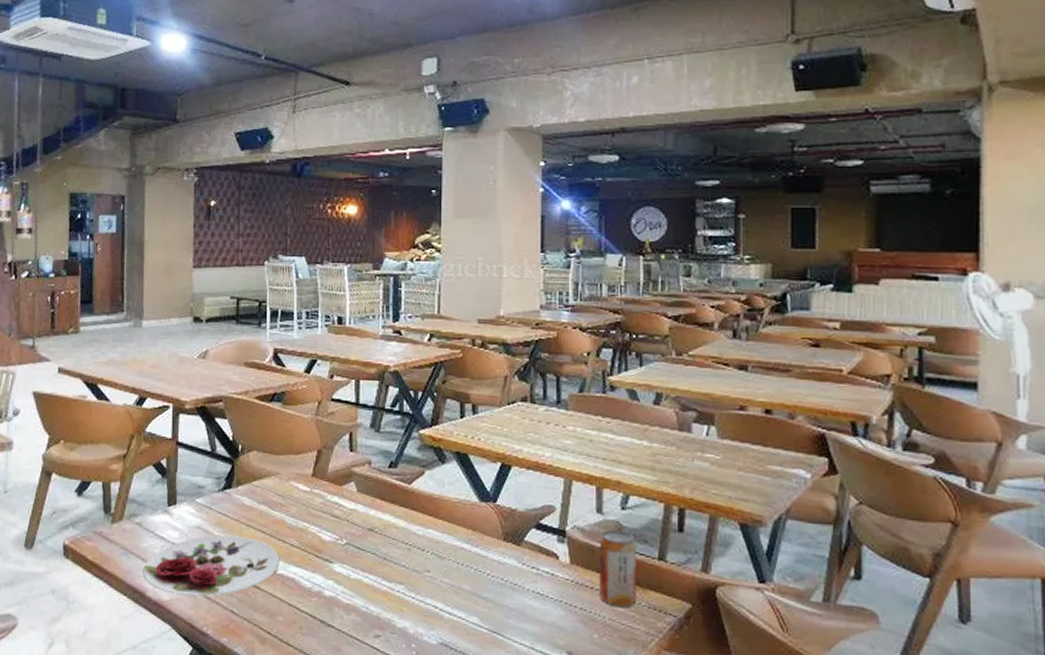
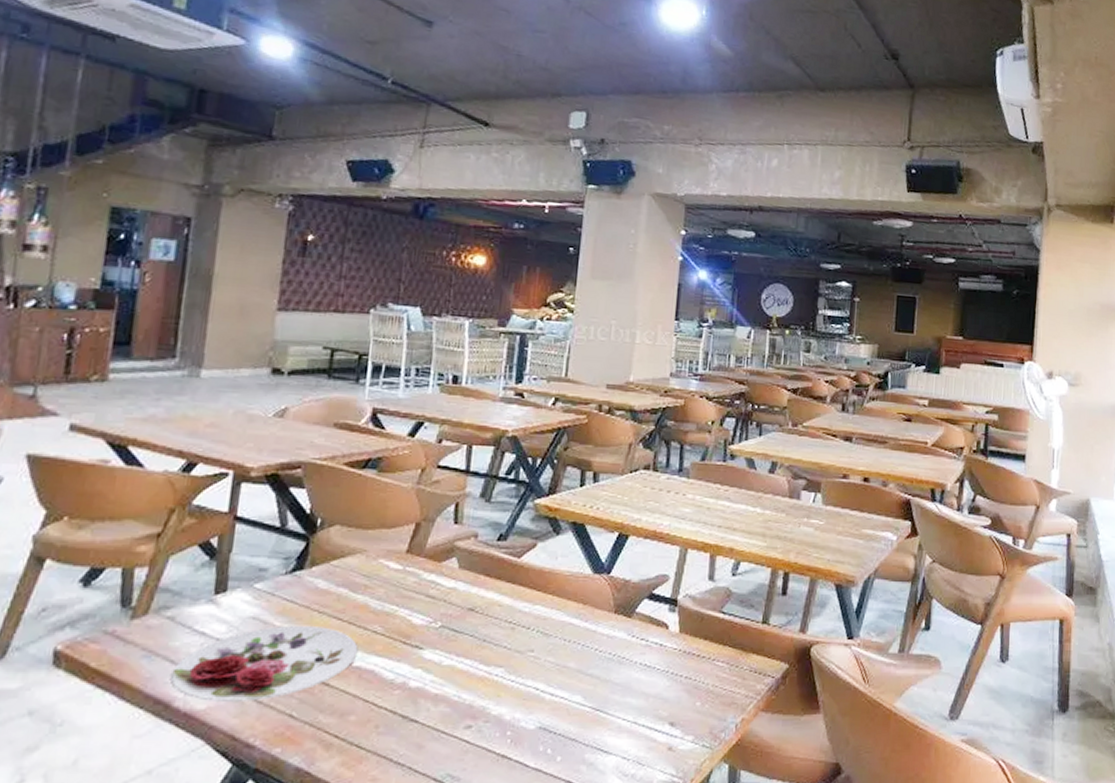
beverage can: present [599,530,638,608] -> none [705,597,744,673]

